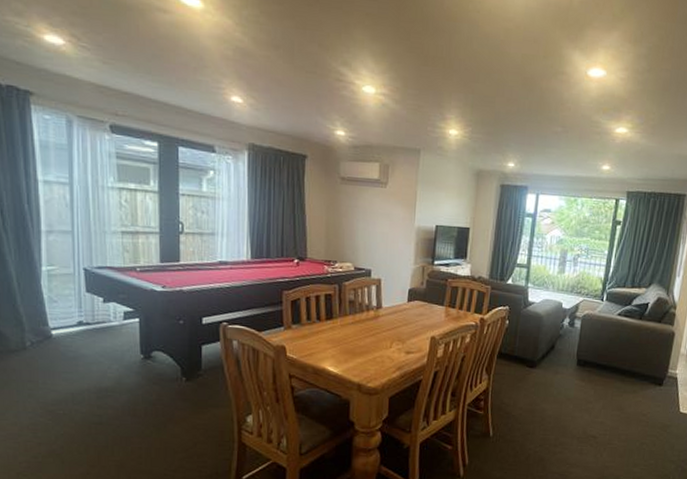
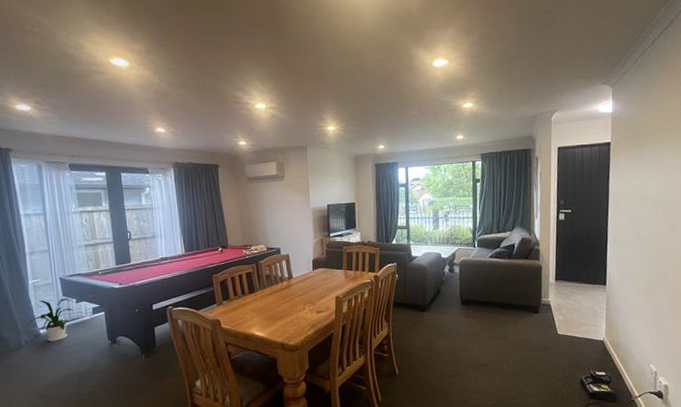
house plant: none [34,293,102,347] -> present [26,298,75,342]

